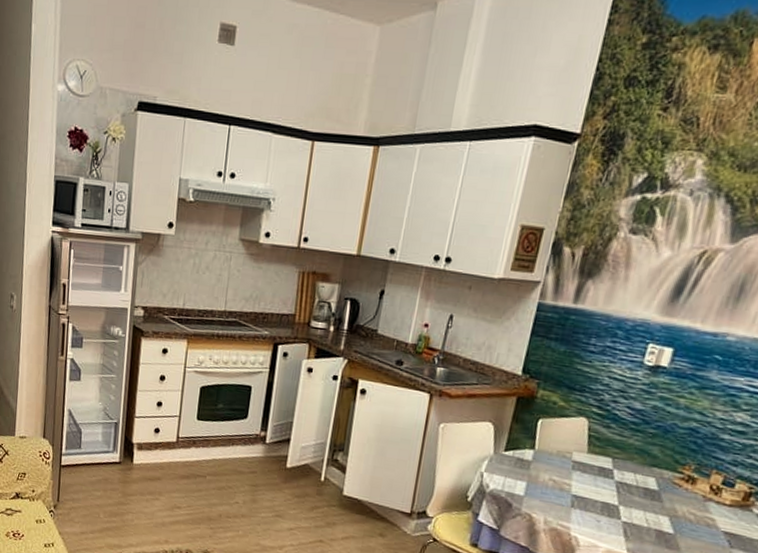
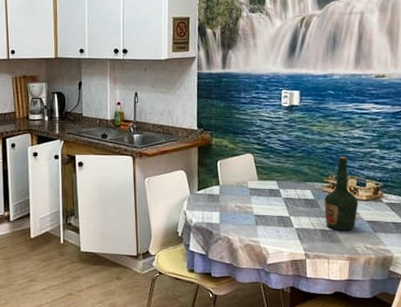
bottle: none [665,443,719,539] -> present [324,156,359,231]

